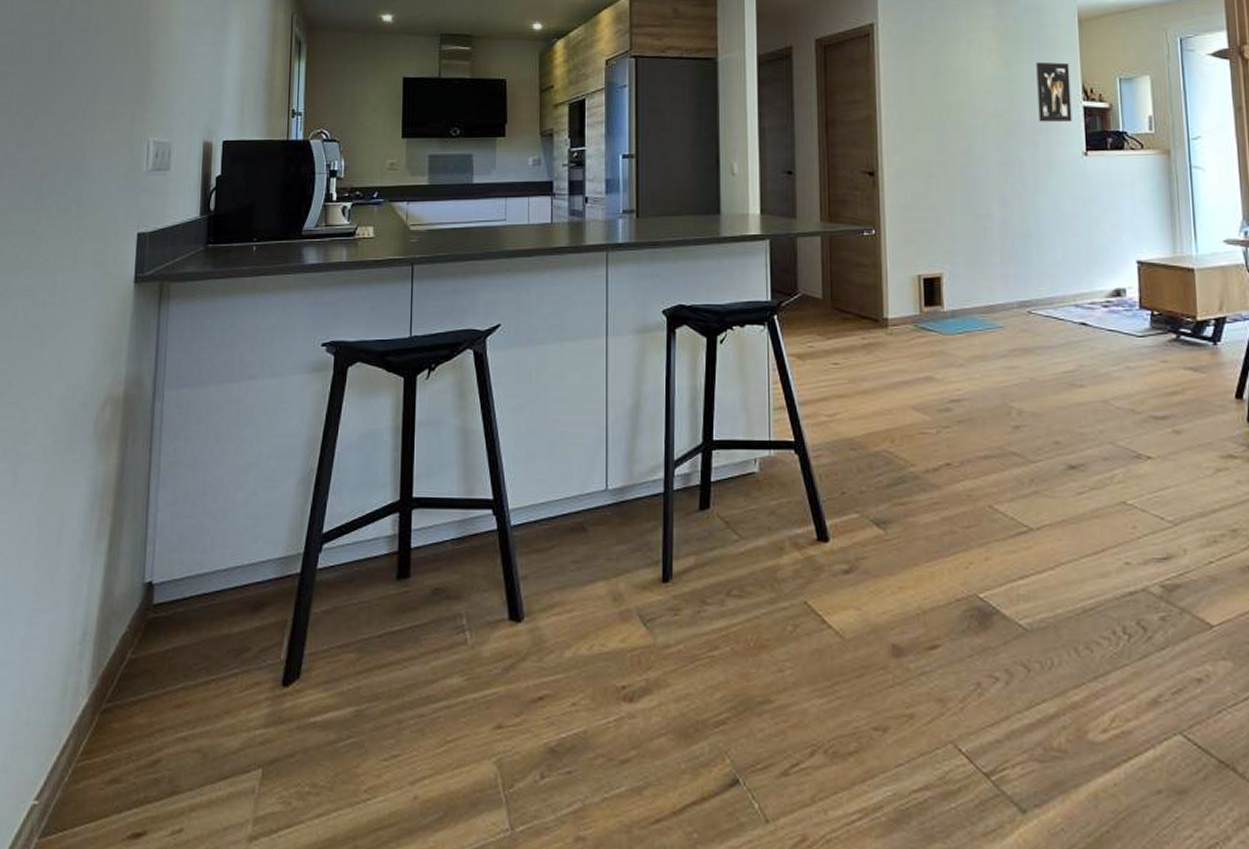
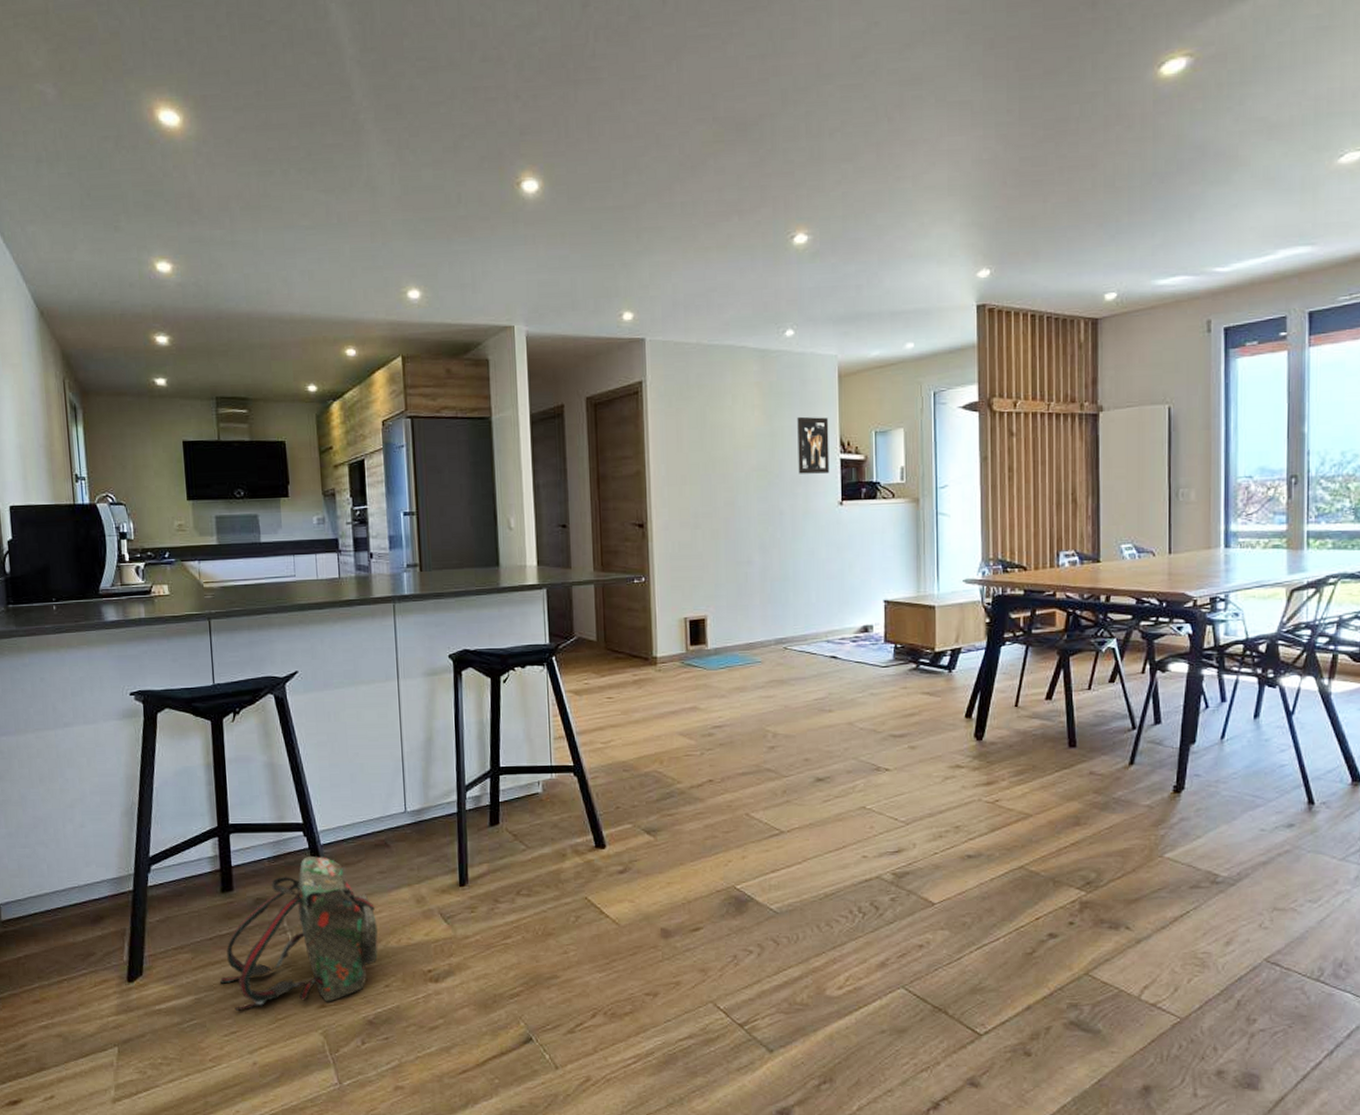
backpack: none [384,540,568,730] -> present [219,856,379,1012]

